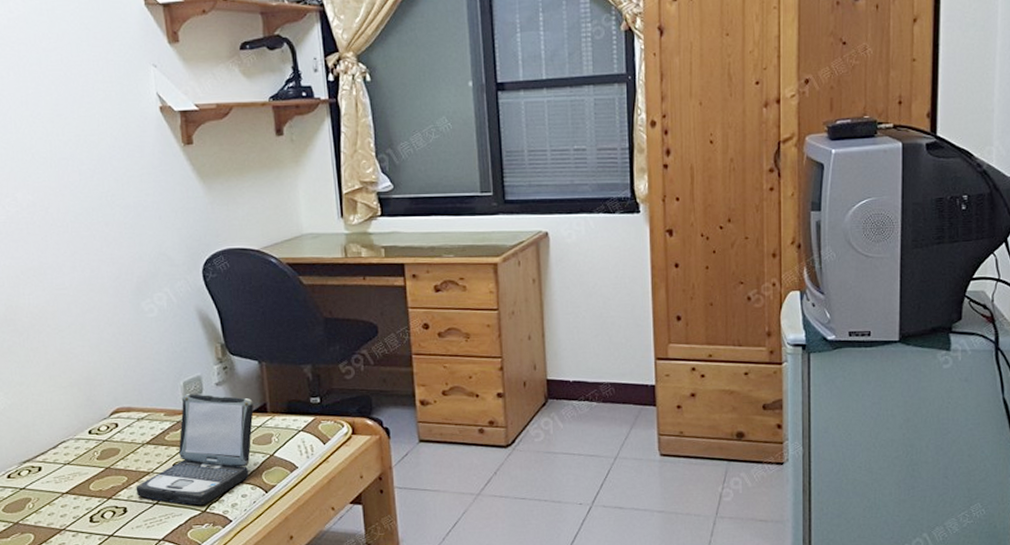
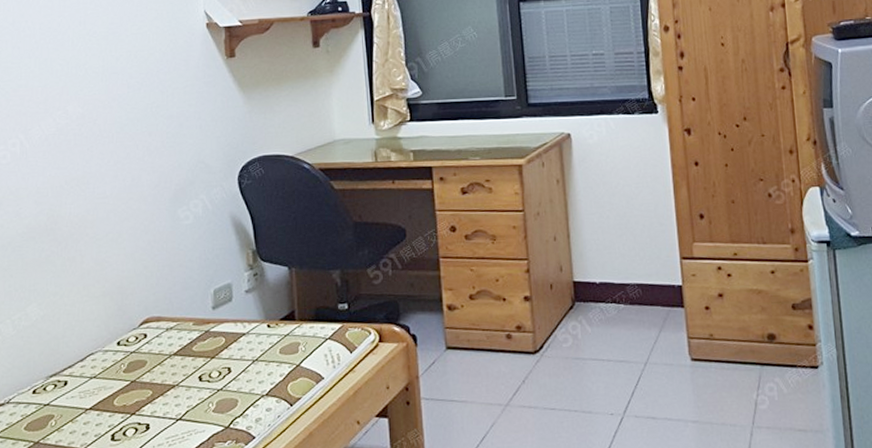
laptop: present [136,394,254,506] -> none [160,301,282,421]

